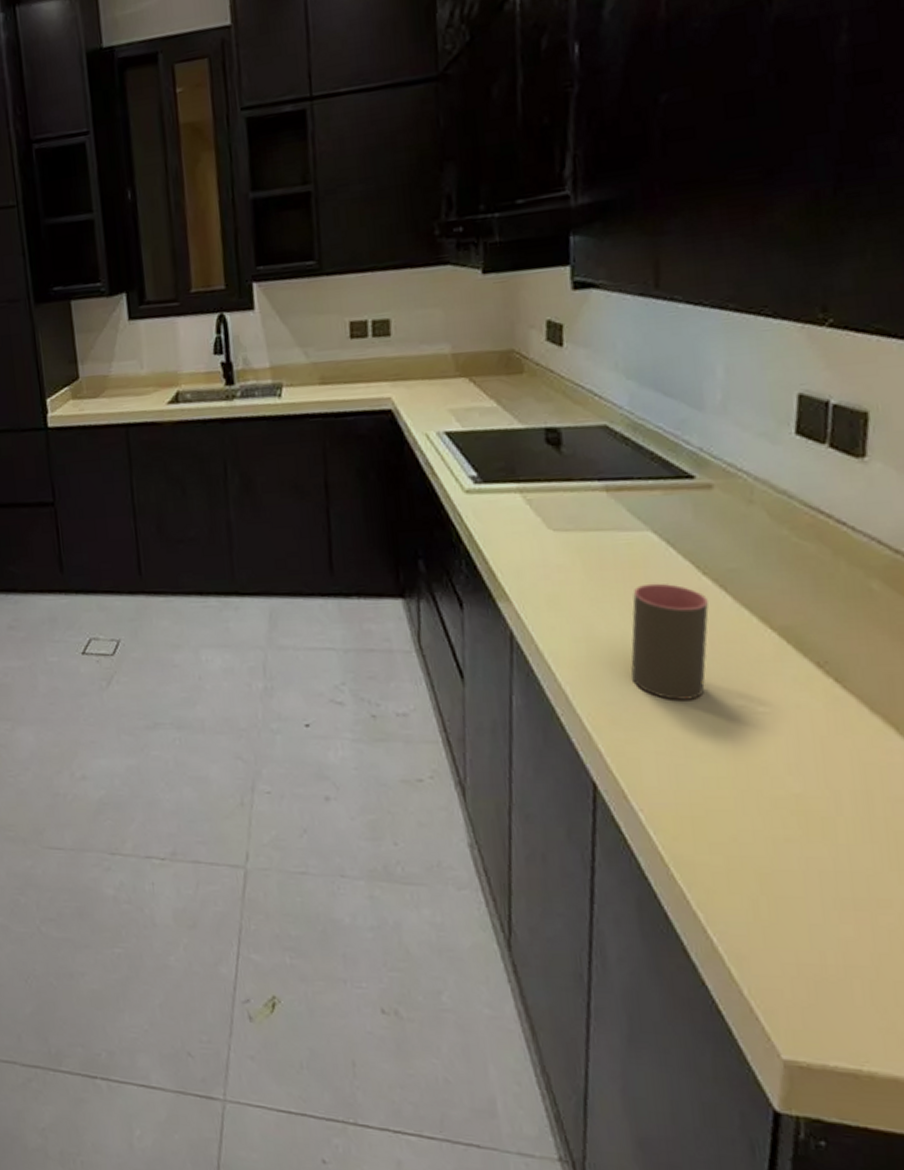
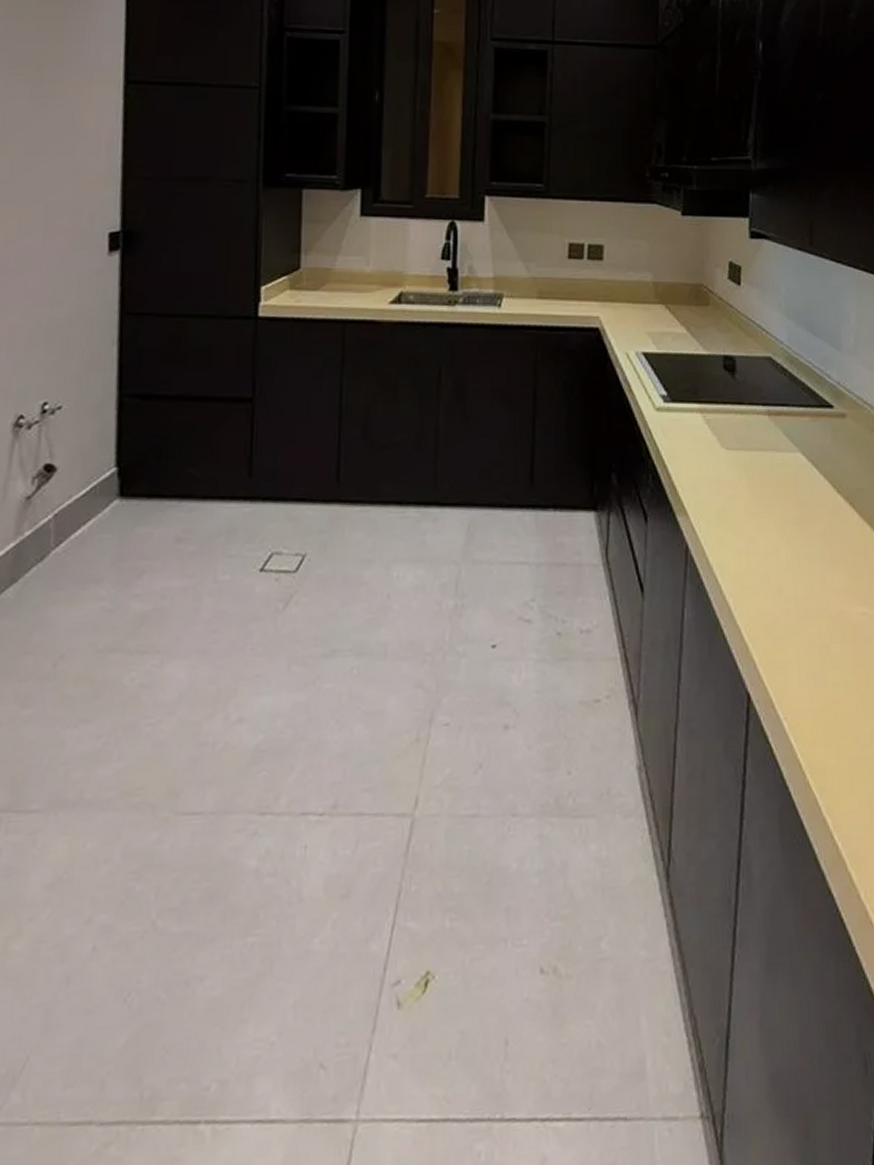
cup: present [630,583,709,700] -> none [781,500,841,609]

